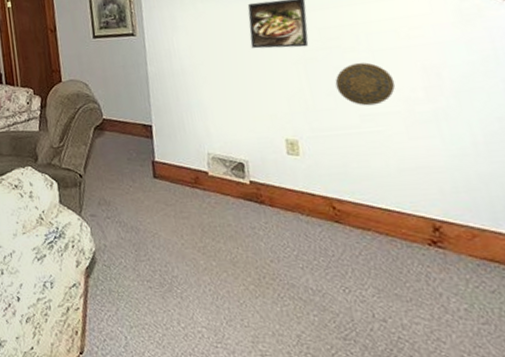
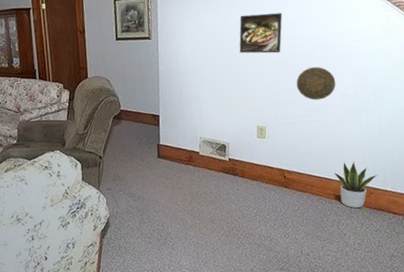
potted plant: none [410,189,482,257] -> present [334,161,378,209]

